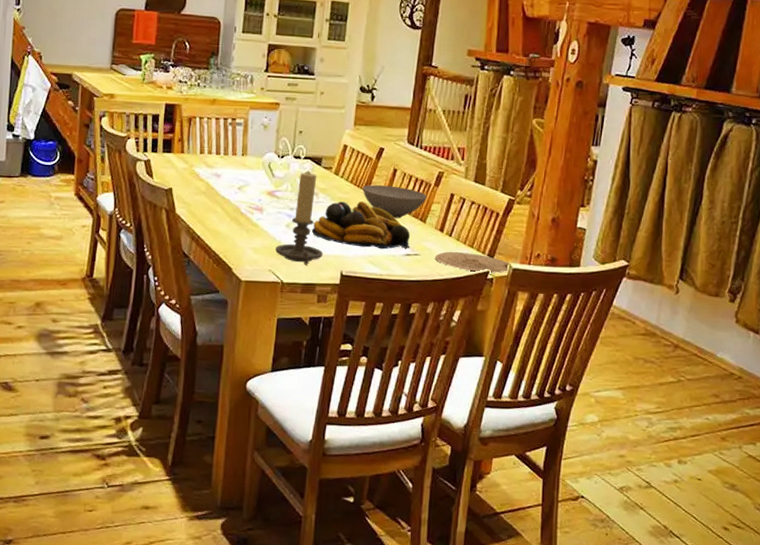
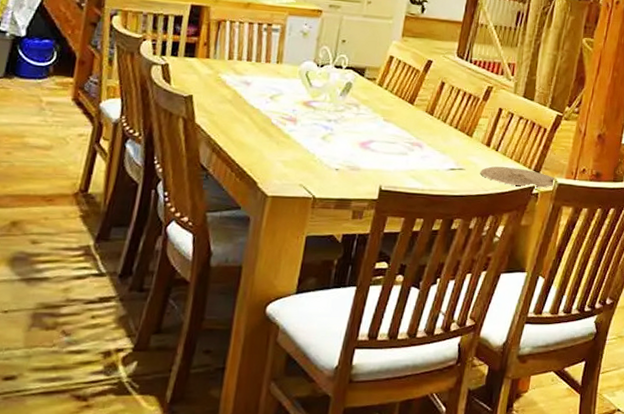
candle holder: present [275,172,323,265] -> none [308,82,361,179]
fruit bowl: present [311,200,410,250] -> none [349,113,455,164]
bowl: present [362,184,427,219] -> none [407,97,475,133]

